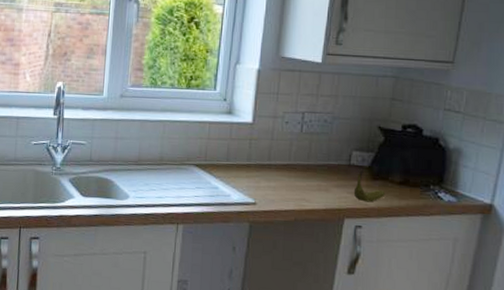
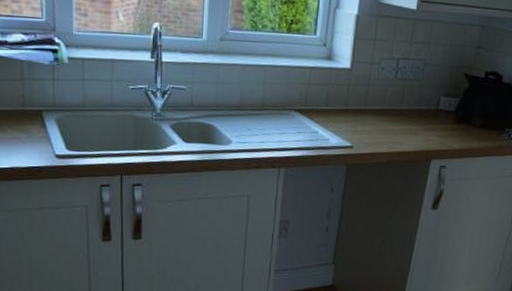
banana: present [353,169,385,203] -> none [440,114,467,144]

